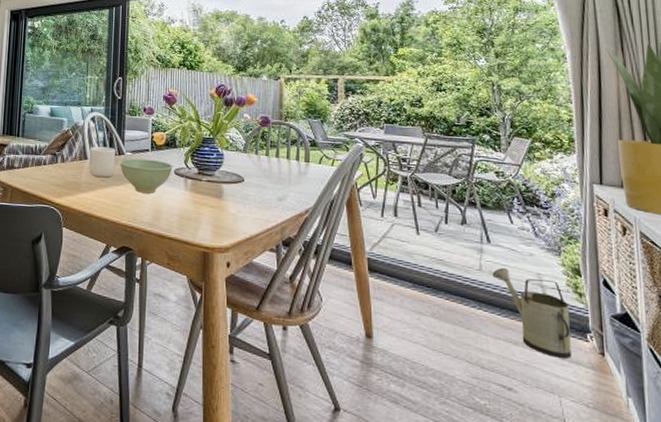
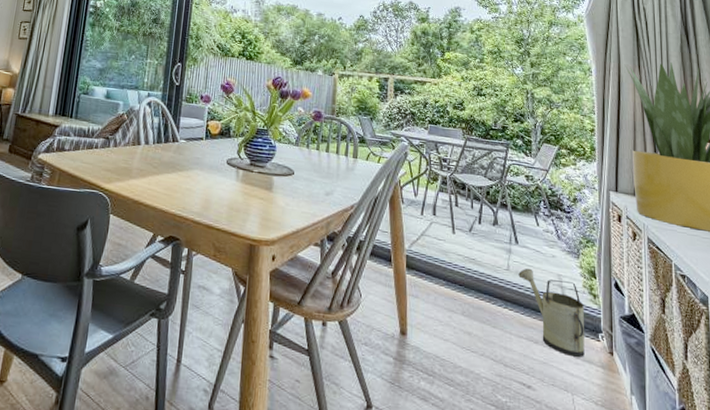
mug: present [89,146,116,178] -> none [142,131,170,165]
bowl: present [119,158,173,194] -> none [172,146,226,183]

